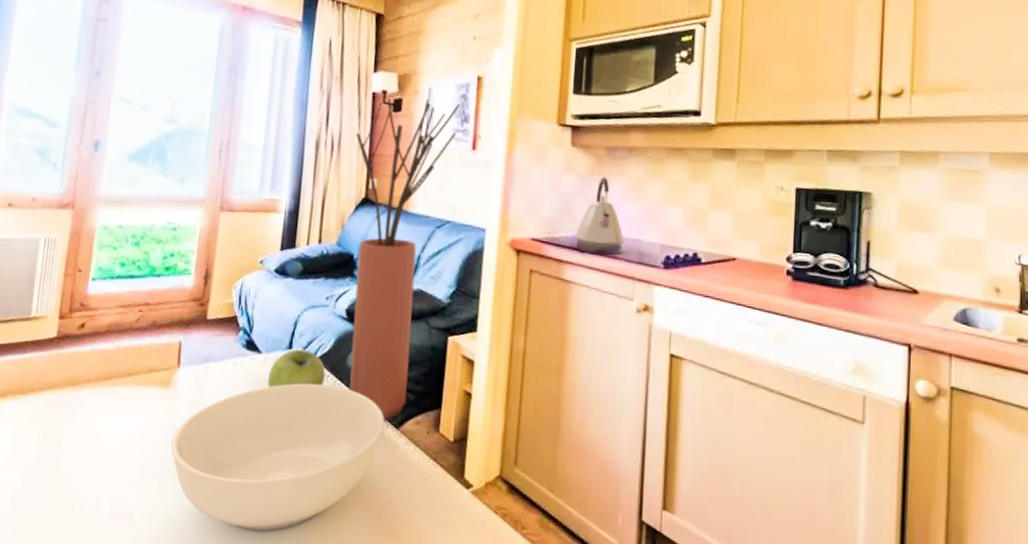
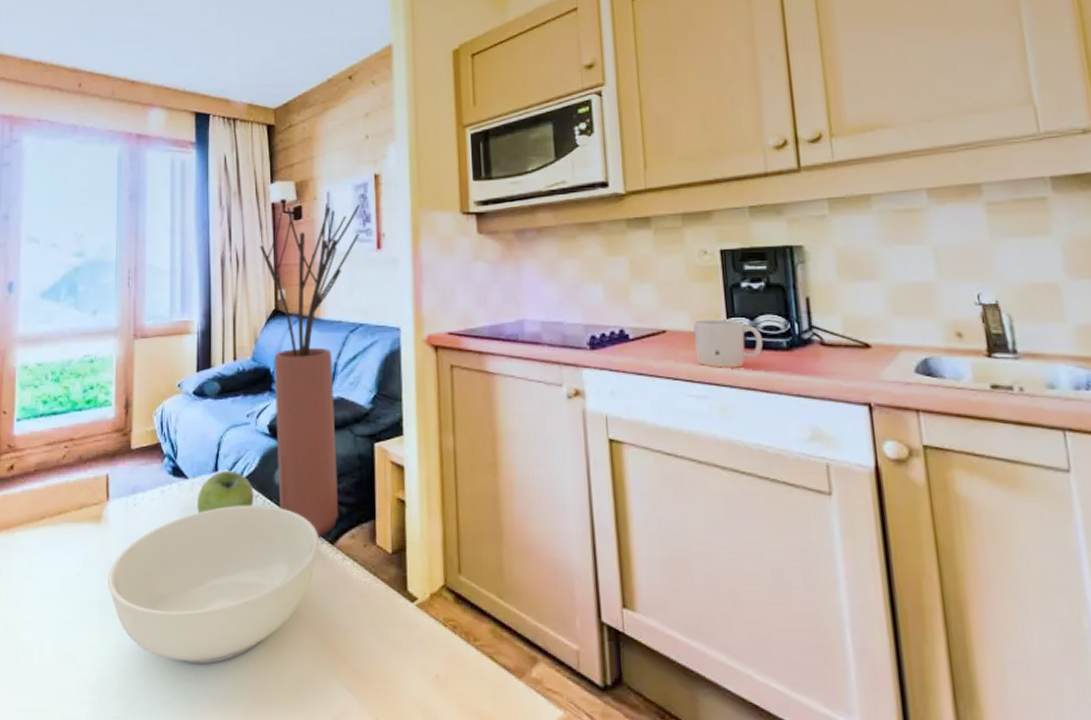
kettle: present [575,177,624,256] -> none [493,261,545,343]
mug: none [760,251,823,300] -> present [693,319,764,368]

